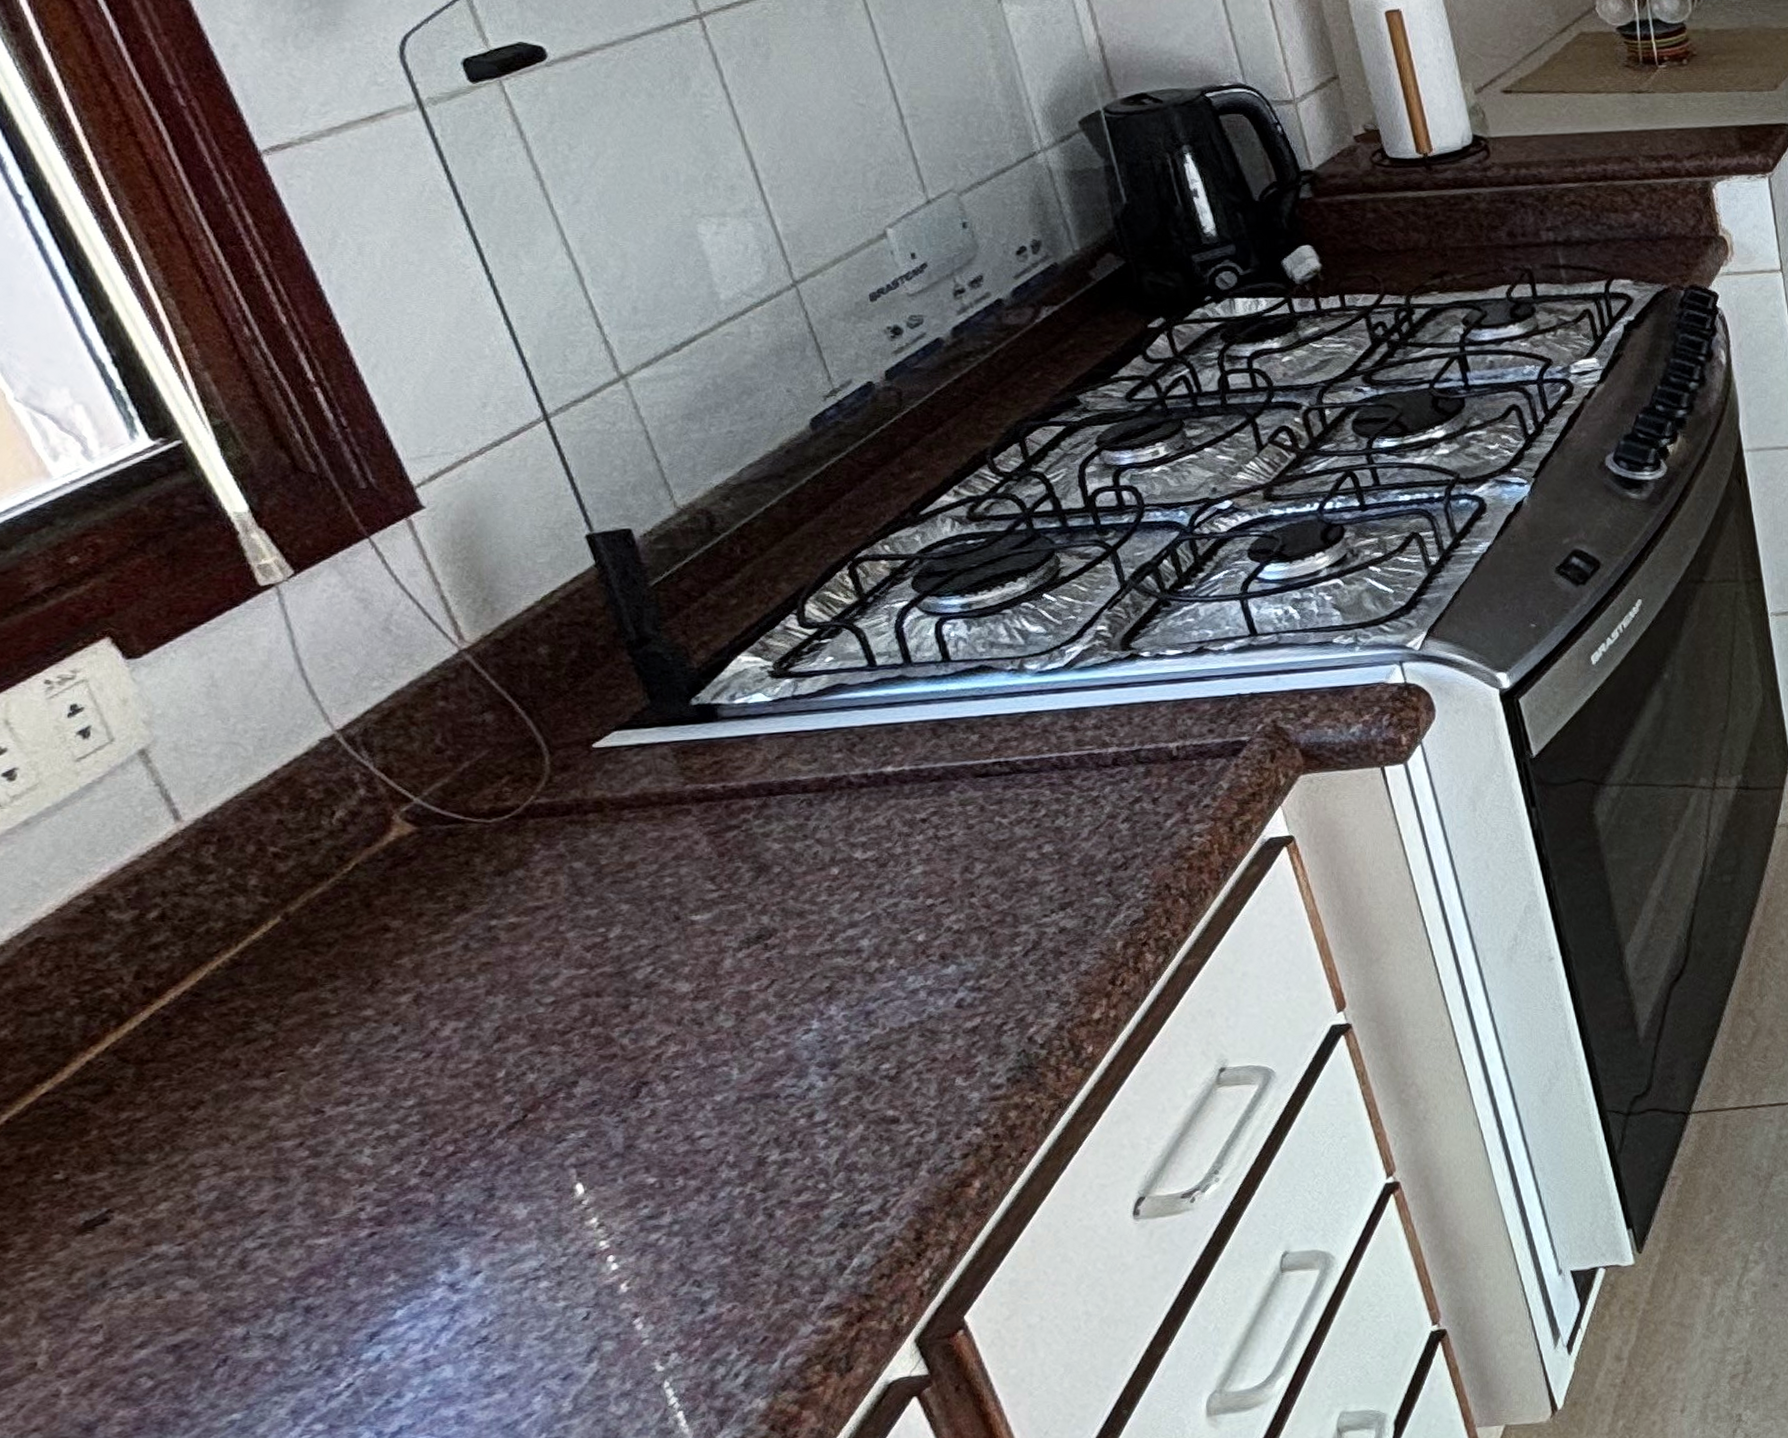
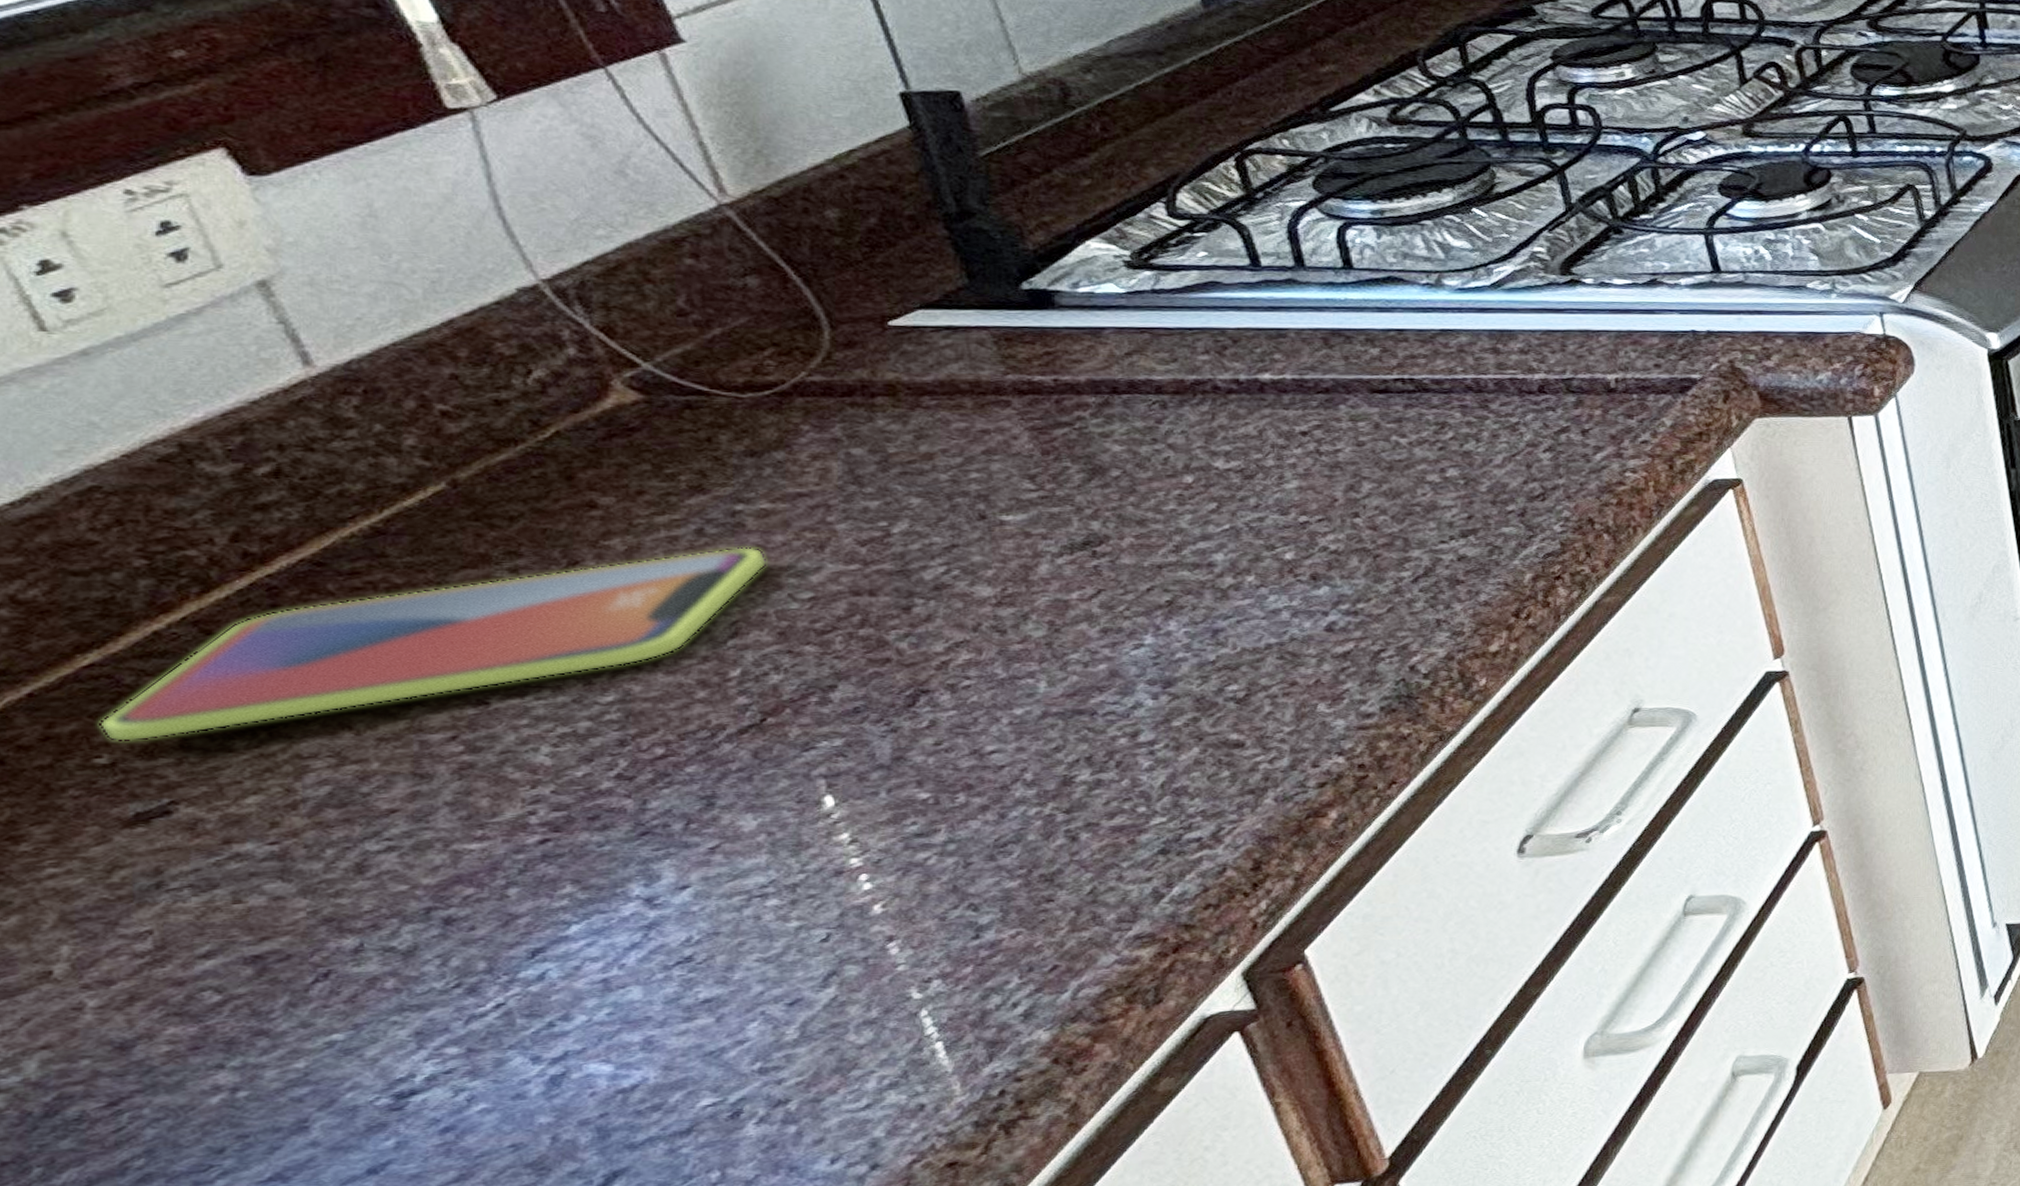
smartphone: none [55,958,518,1160] -> present [99,546,768,743]

